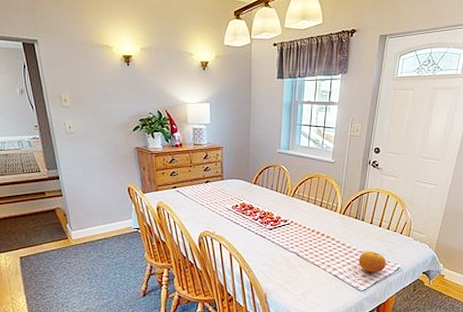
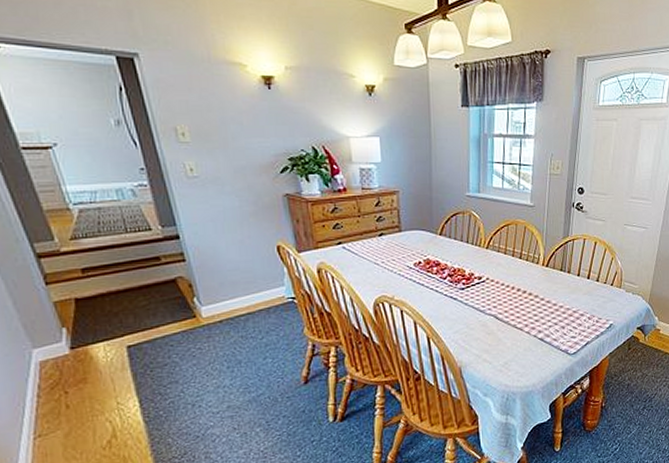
fruit: present [358,251,387,273] -> none [566,307,598,332]

